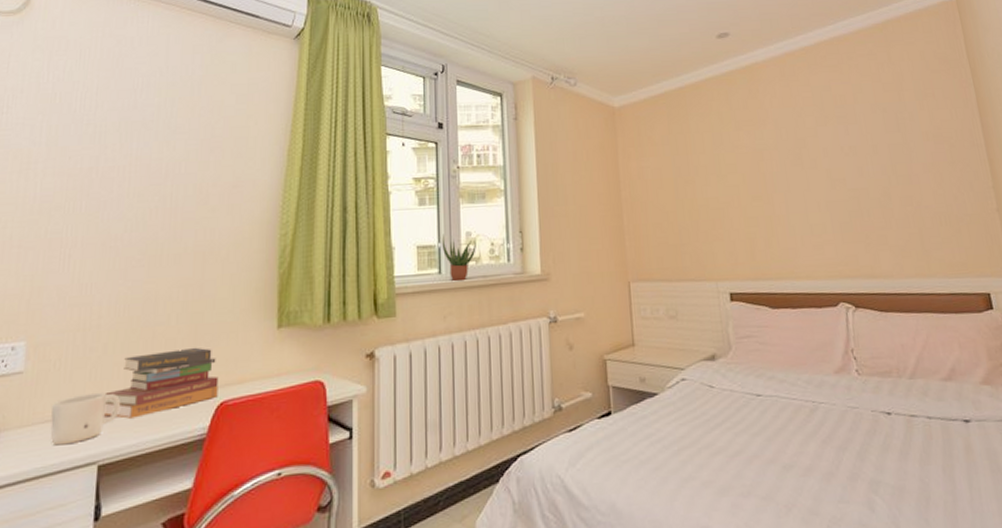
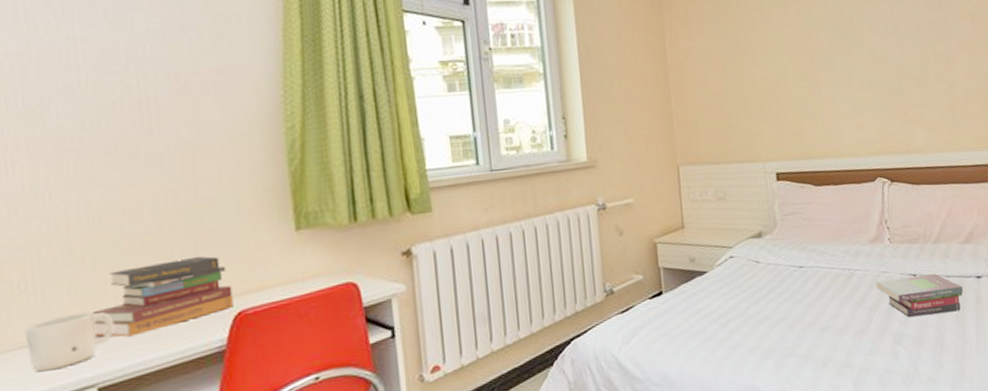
potted plant: present [441,233,476,282] -> none [476,122,516,173]
books: none [843,413,949,463] -> present [875,274,964,317]

